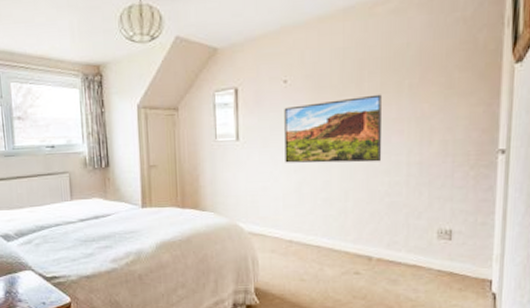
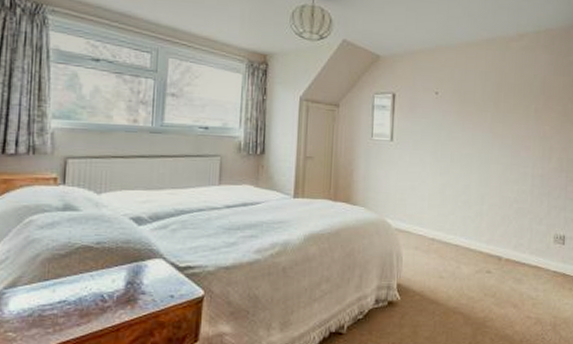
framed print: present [284,94,382,163] -> none [432,114,514,172]

